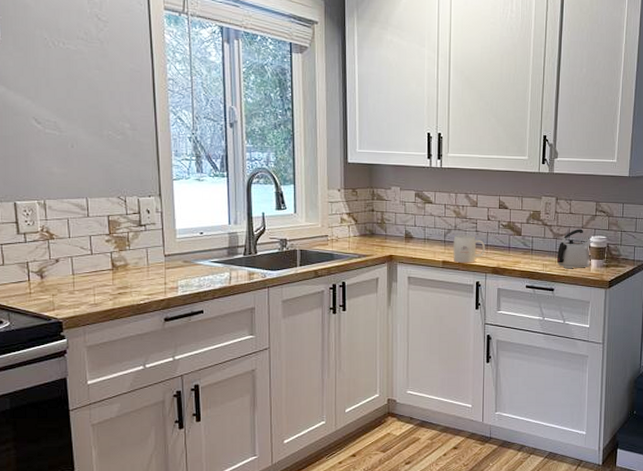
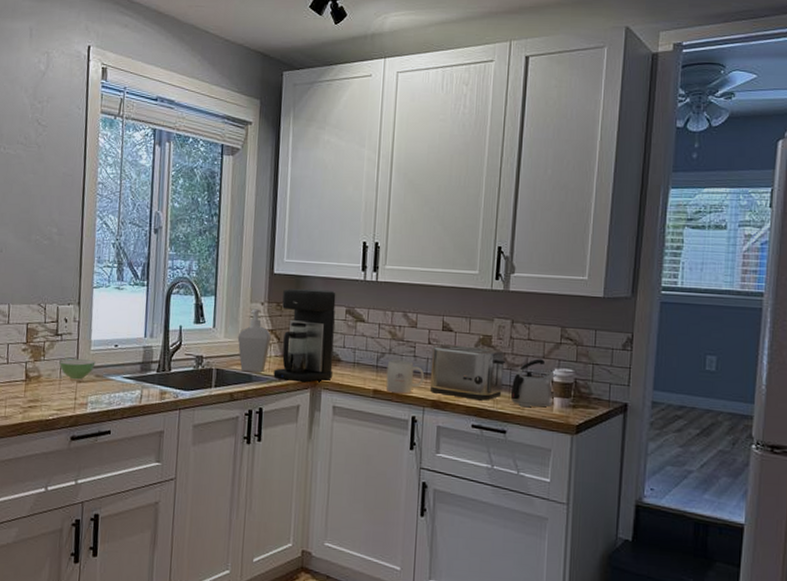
bowl: none [145,247,182,267] -> present [59,359,96,381]
soap bottle: none [318,195,349,251] -> present [237,308,271,372]
coffee maker: none [353,175,406,258] -> present [273,288,336,383]
toaster: none [490,220,553,265] -> present [430,344,506,401]

